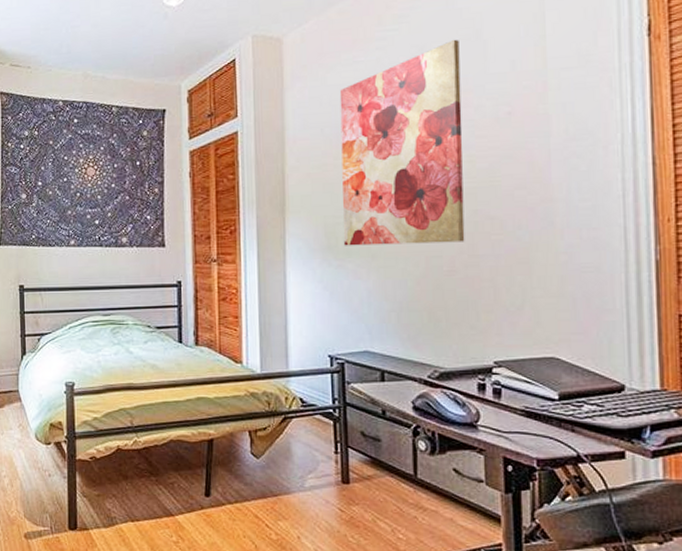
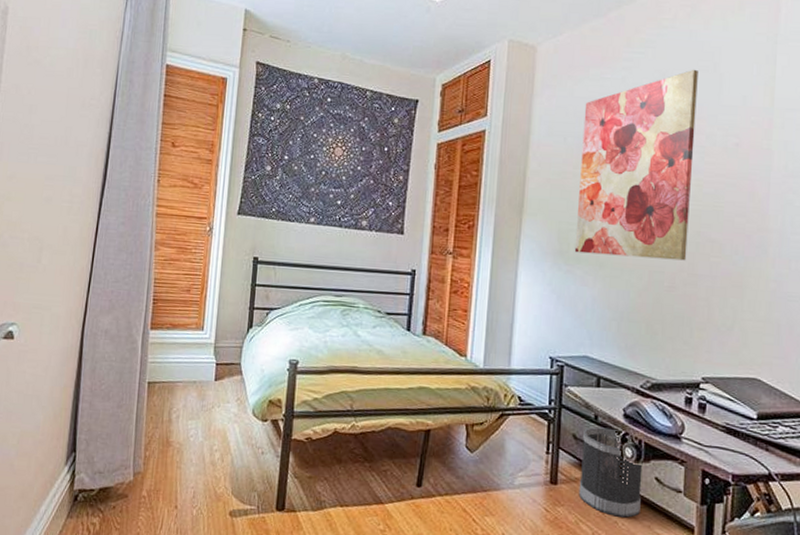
wastebasket: none [372,422,440,512] -> present [578,427,643,518]

